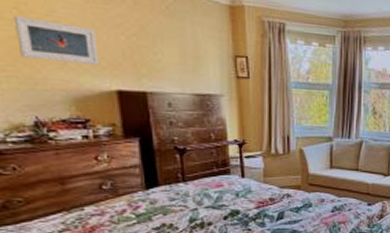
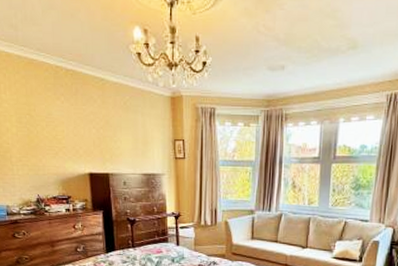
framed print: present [13,15,99,65] -> none [27,119,78,153]

